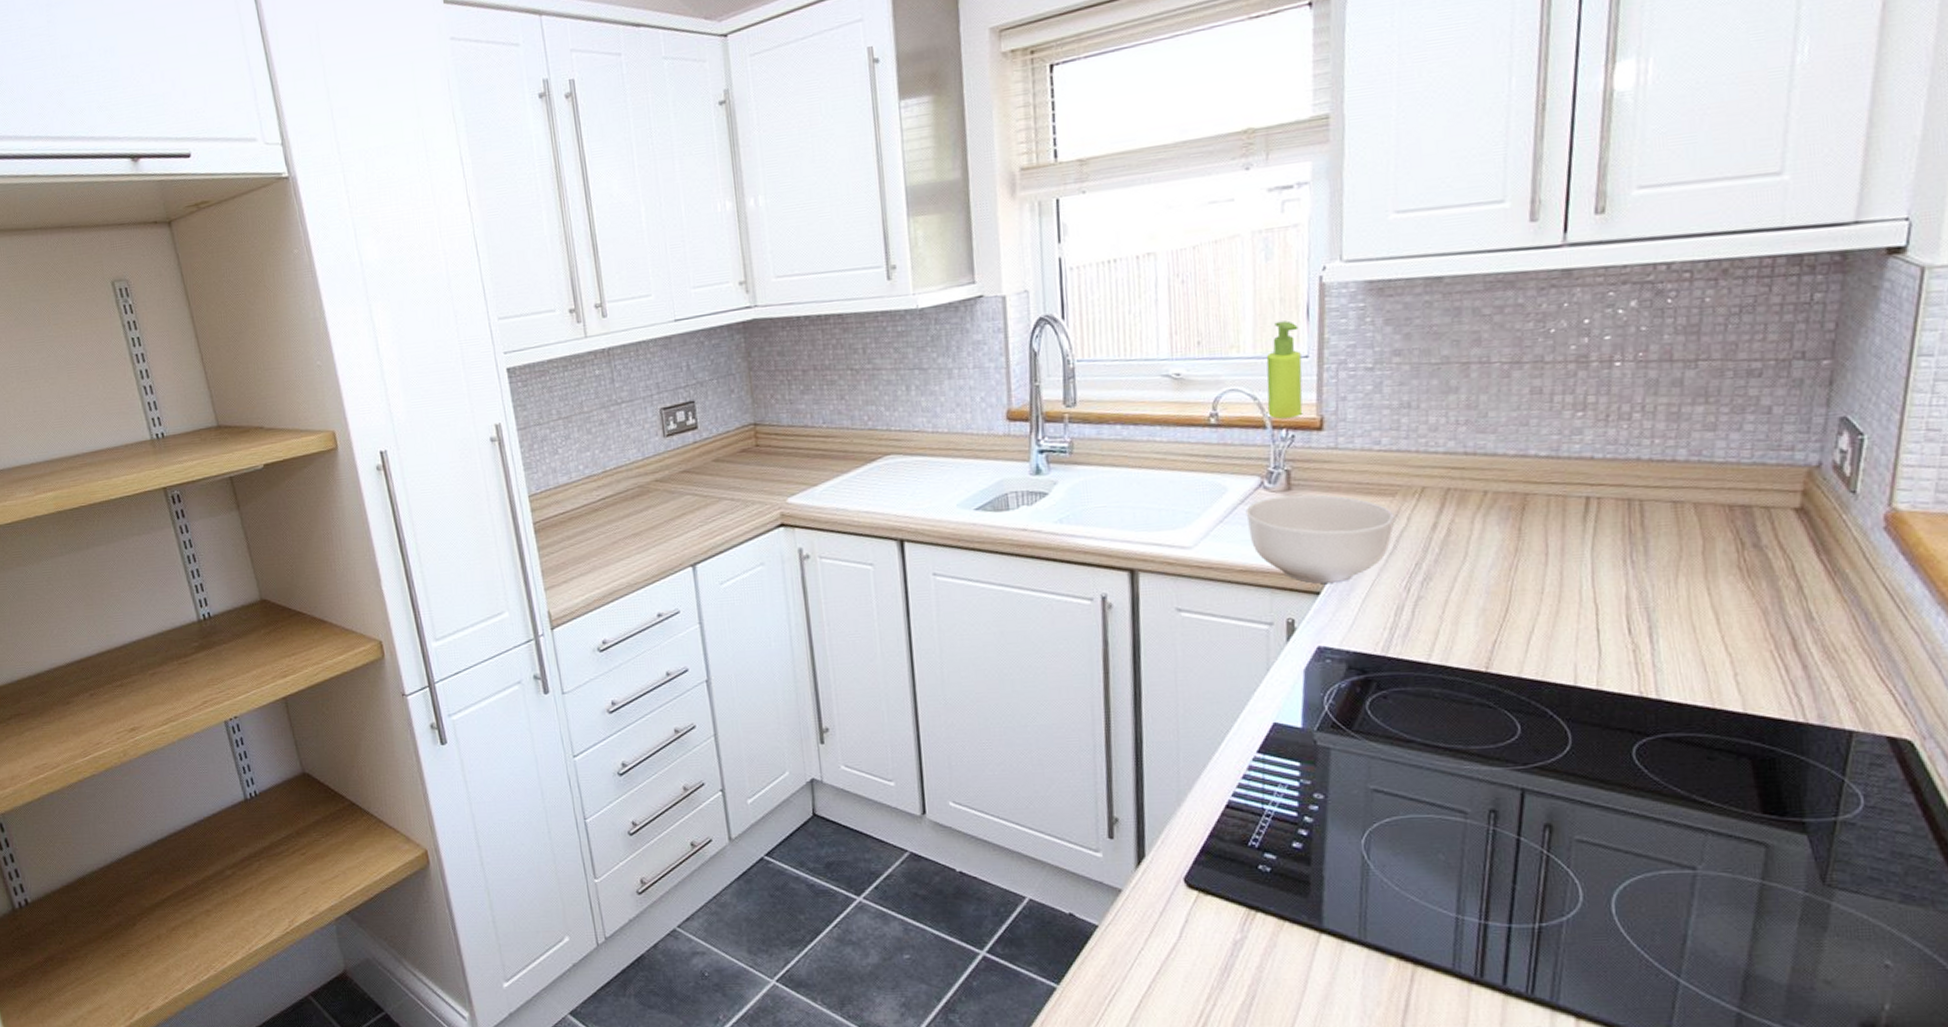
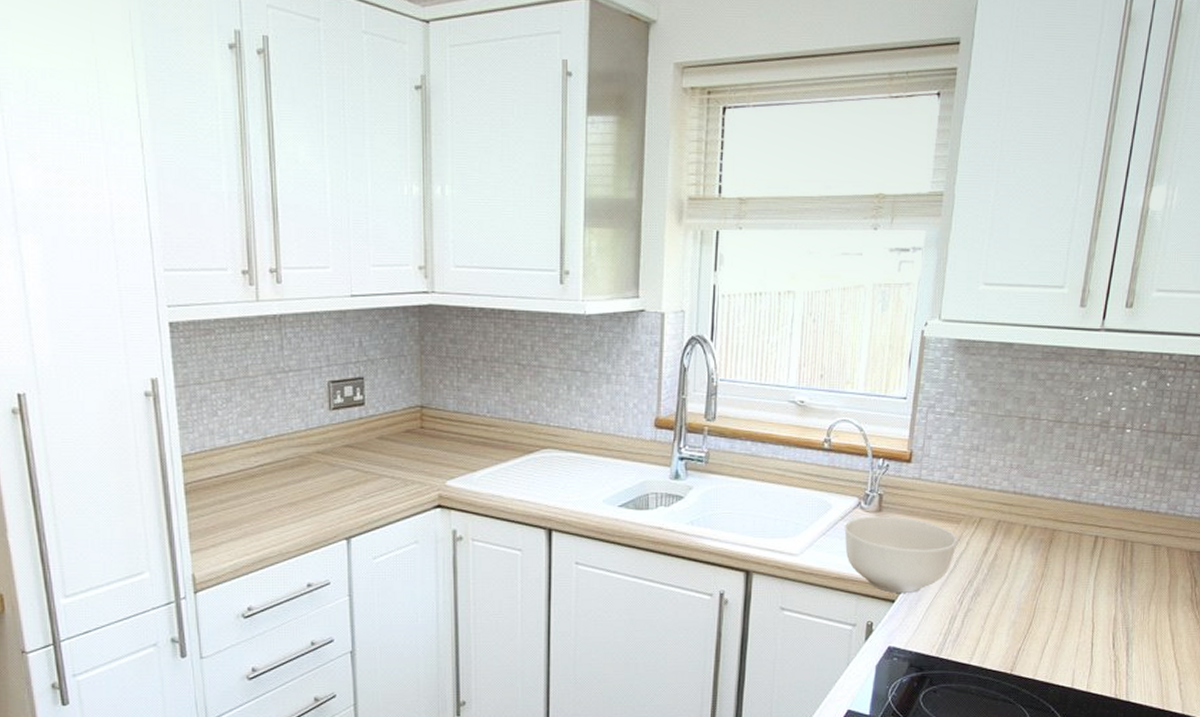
soap dispenser: present [1266,320,1303,420] -> none [870,365,901,450]

